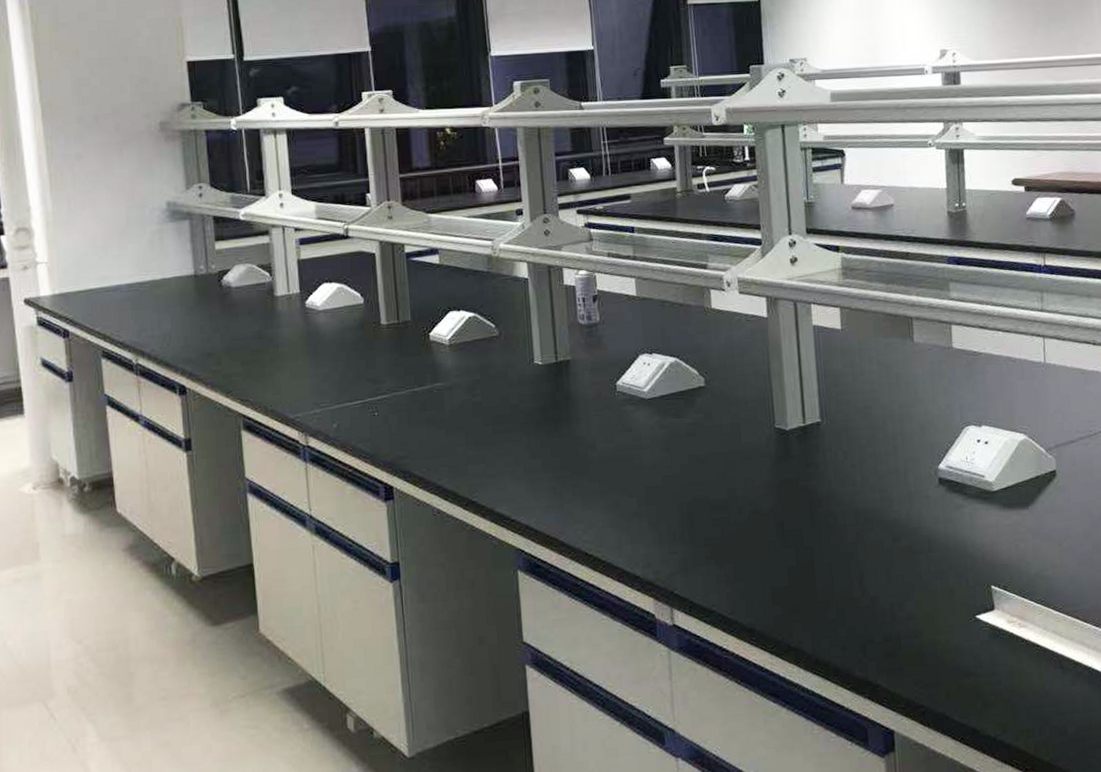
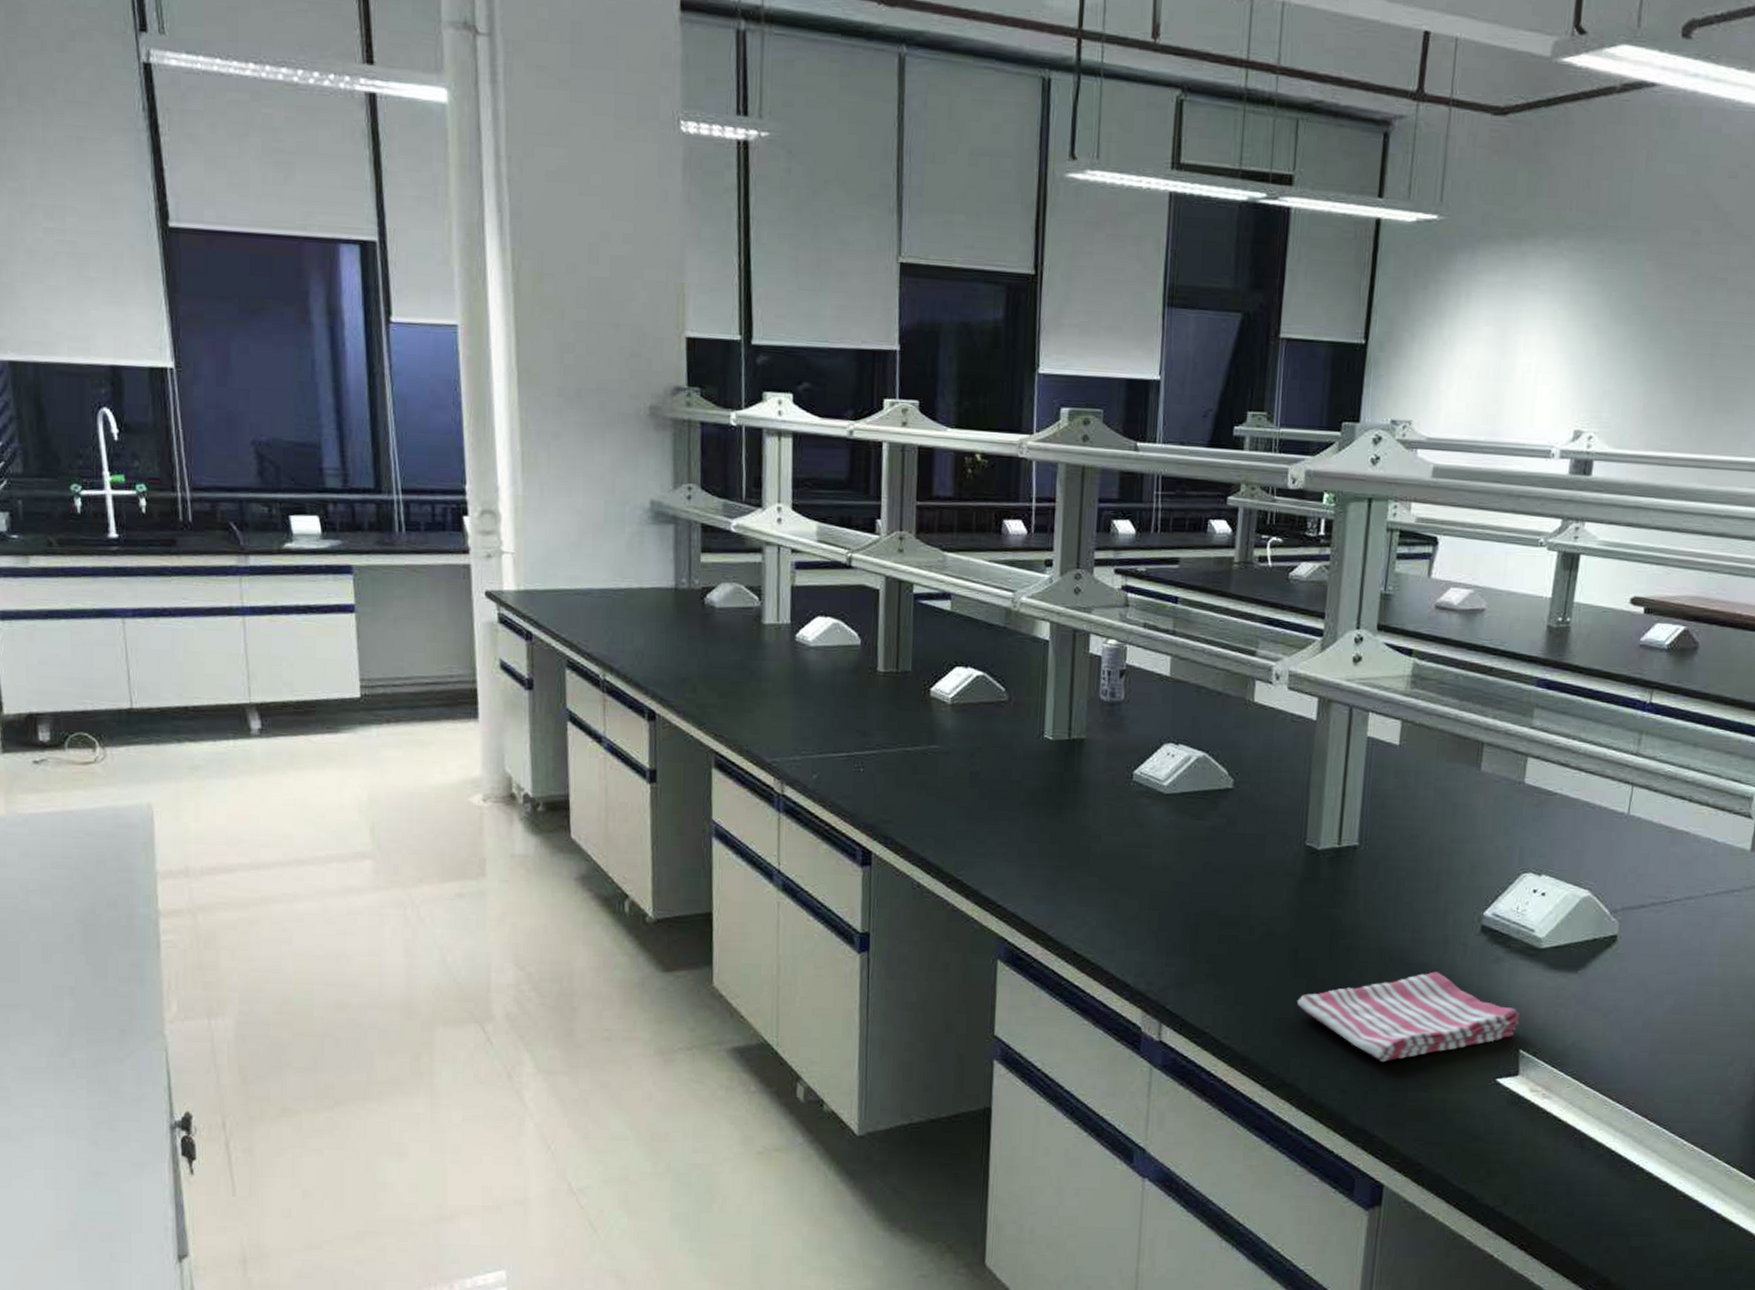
dish towel: none [790,525,986,615] -> present [1297,971,1520,1062]

